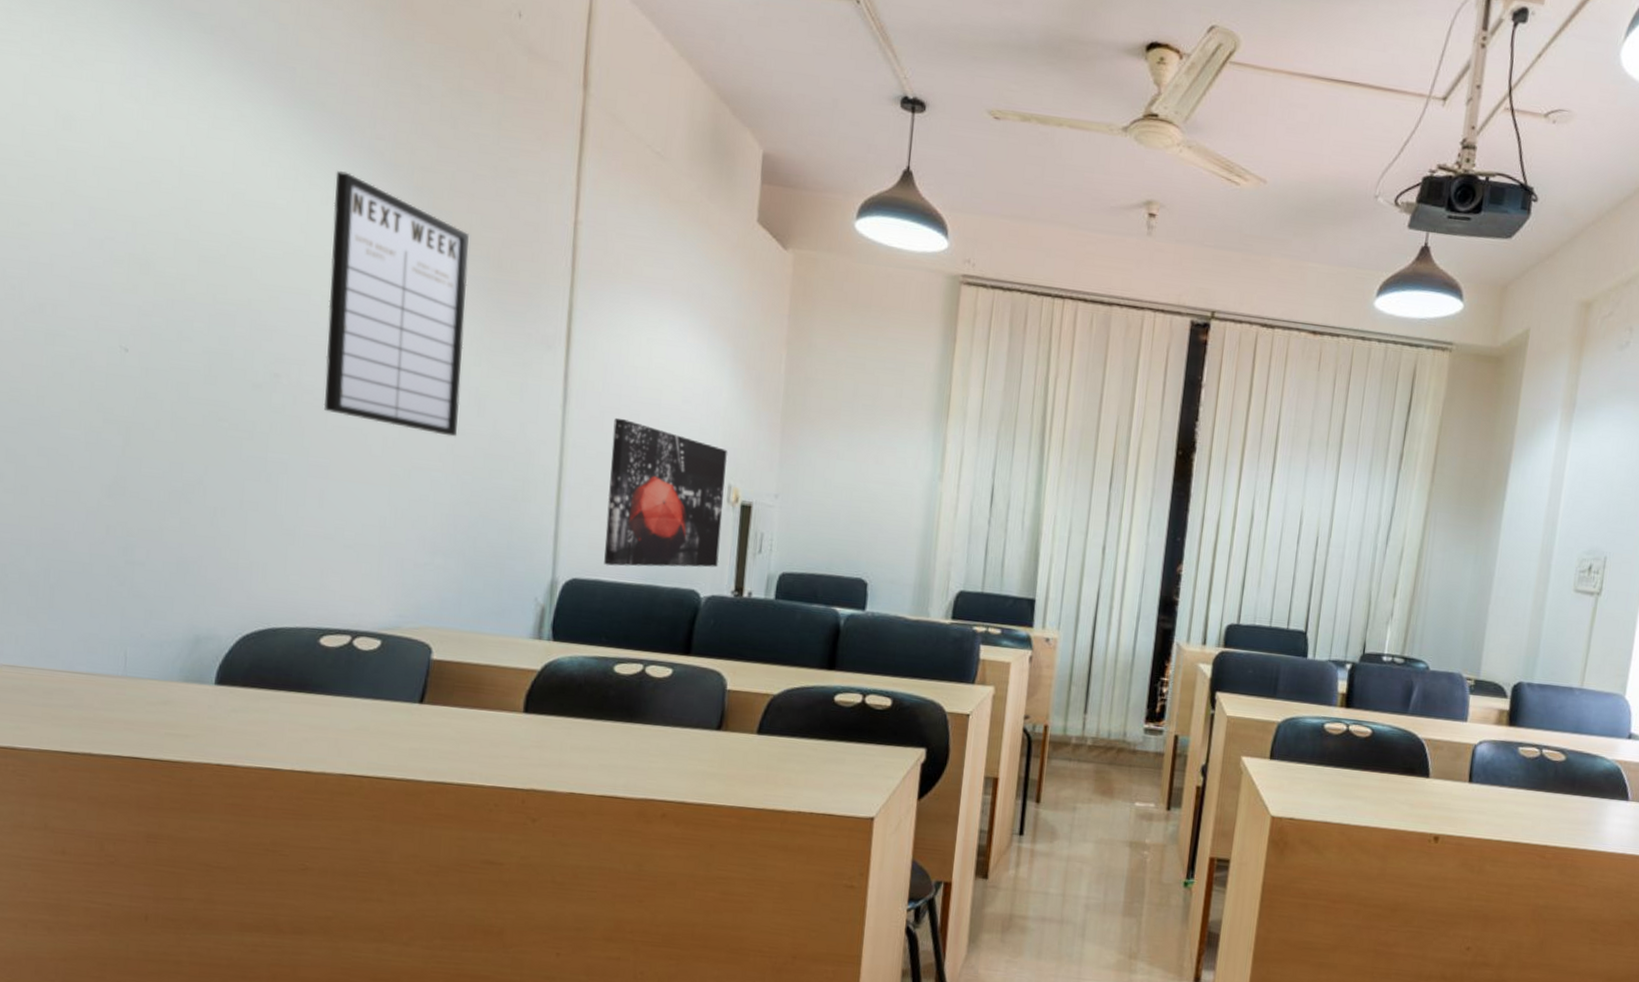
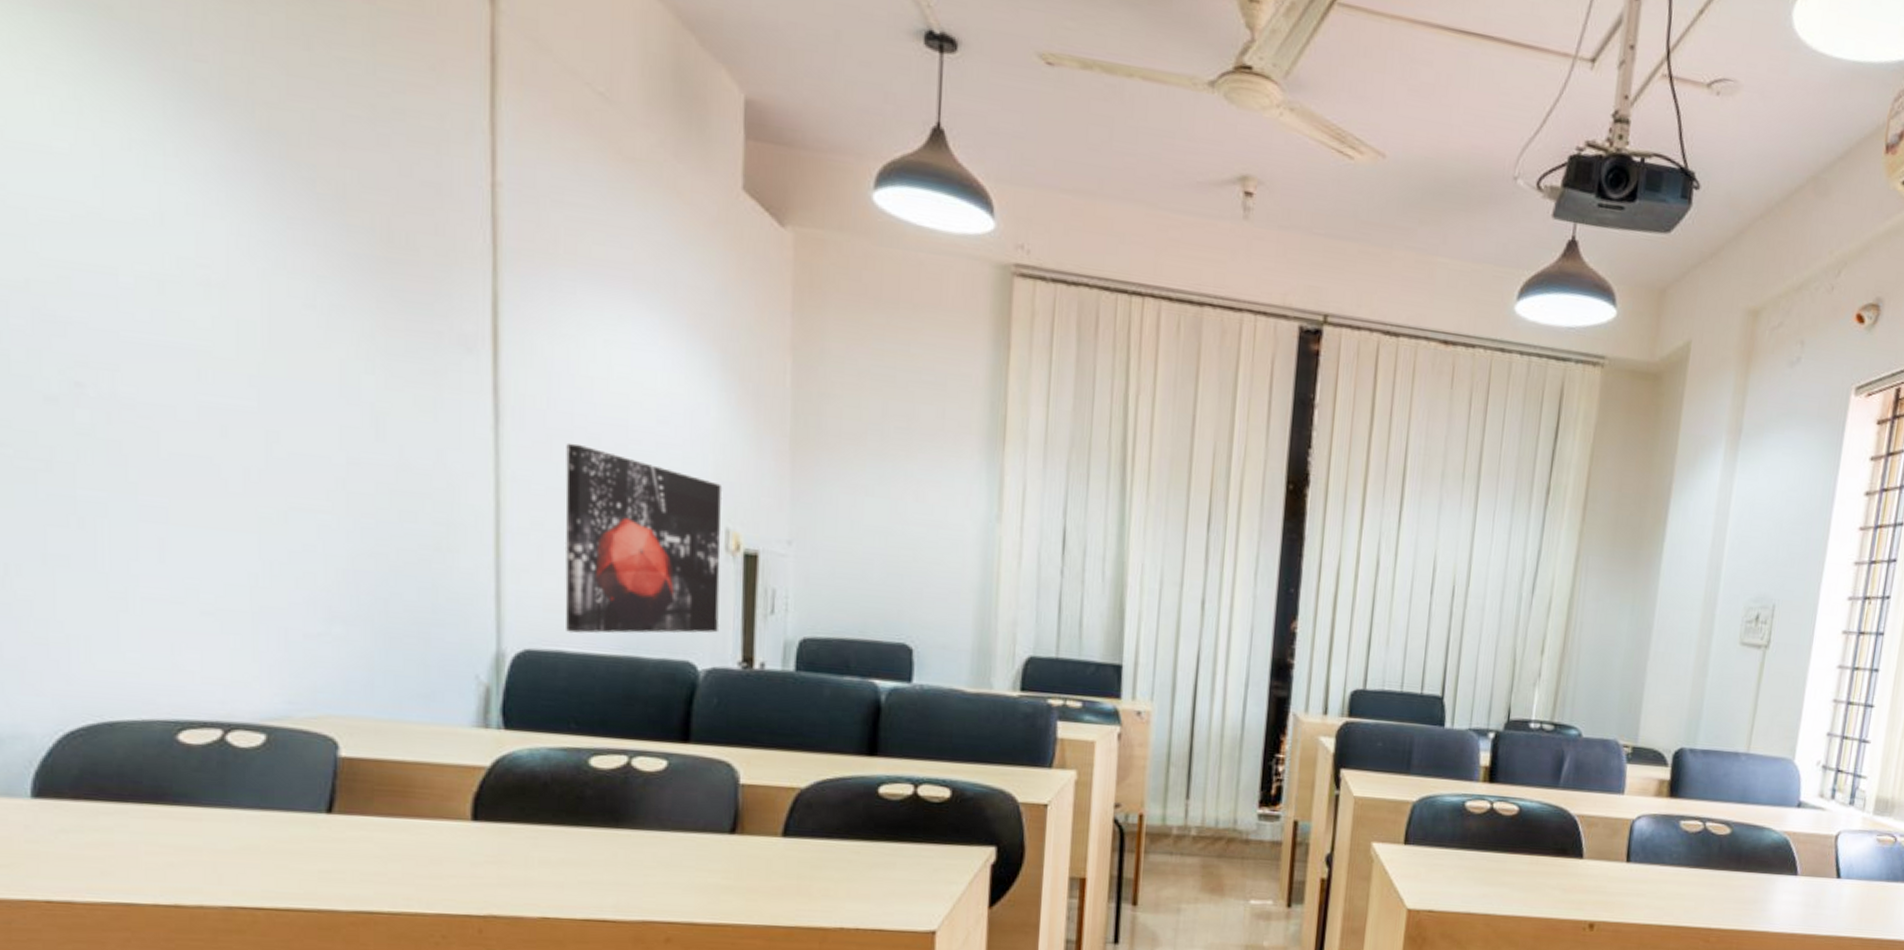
writing board: present [323,171,469,437] -> none [139,103,350,468]

